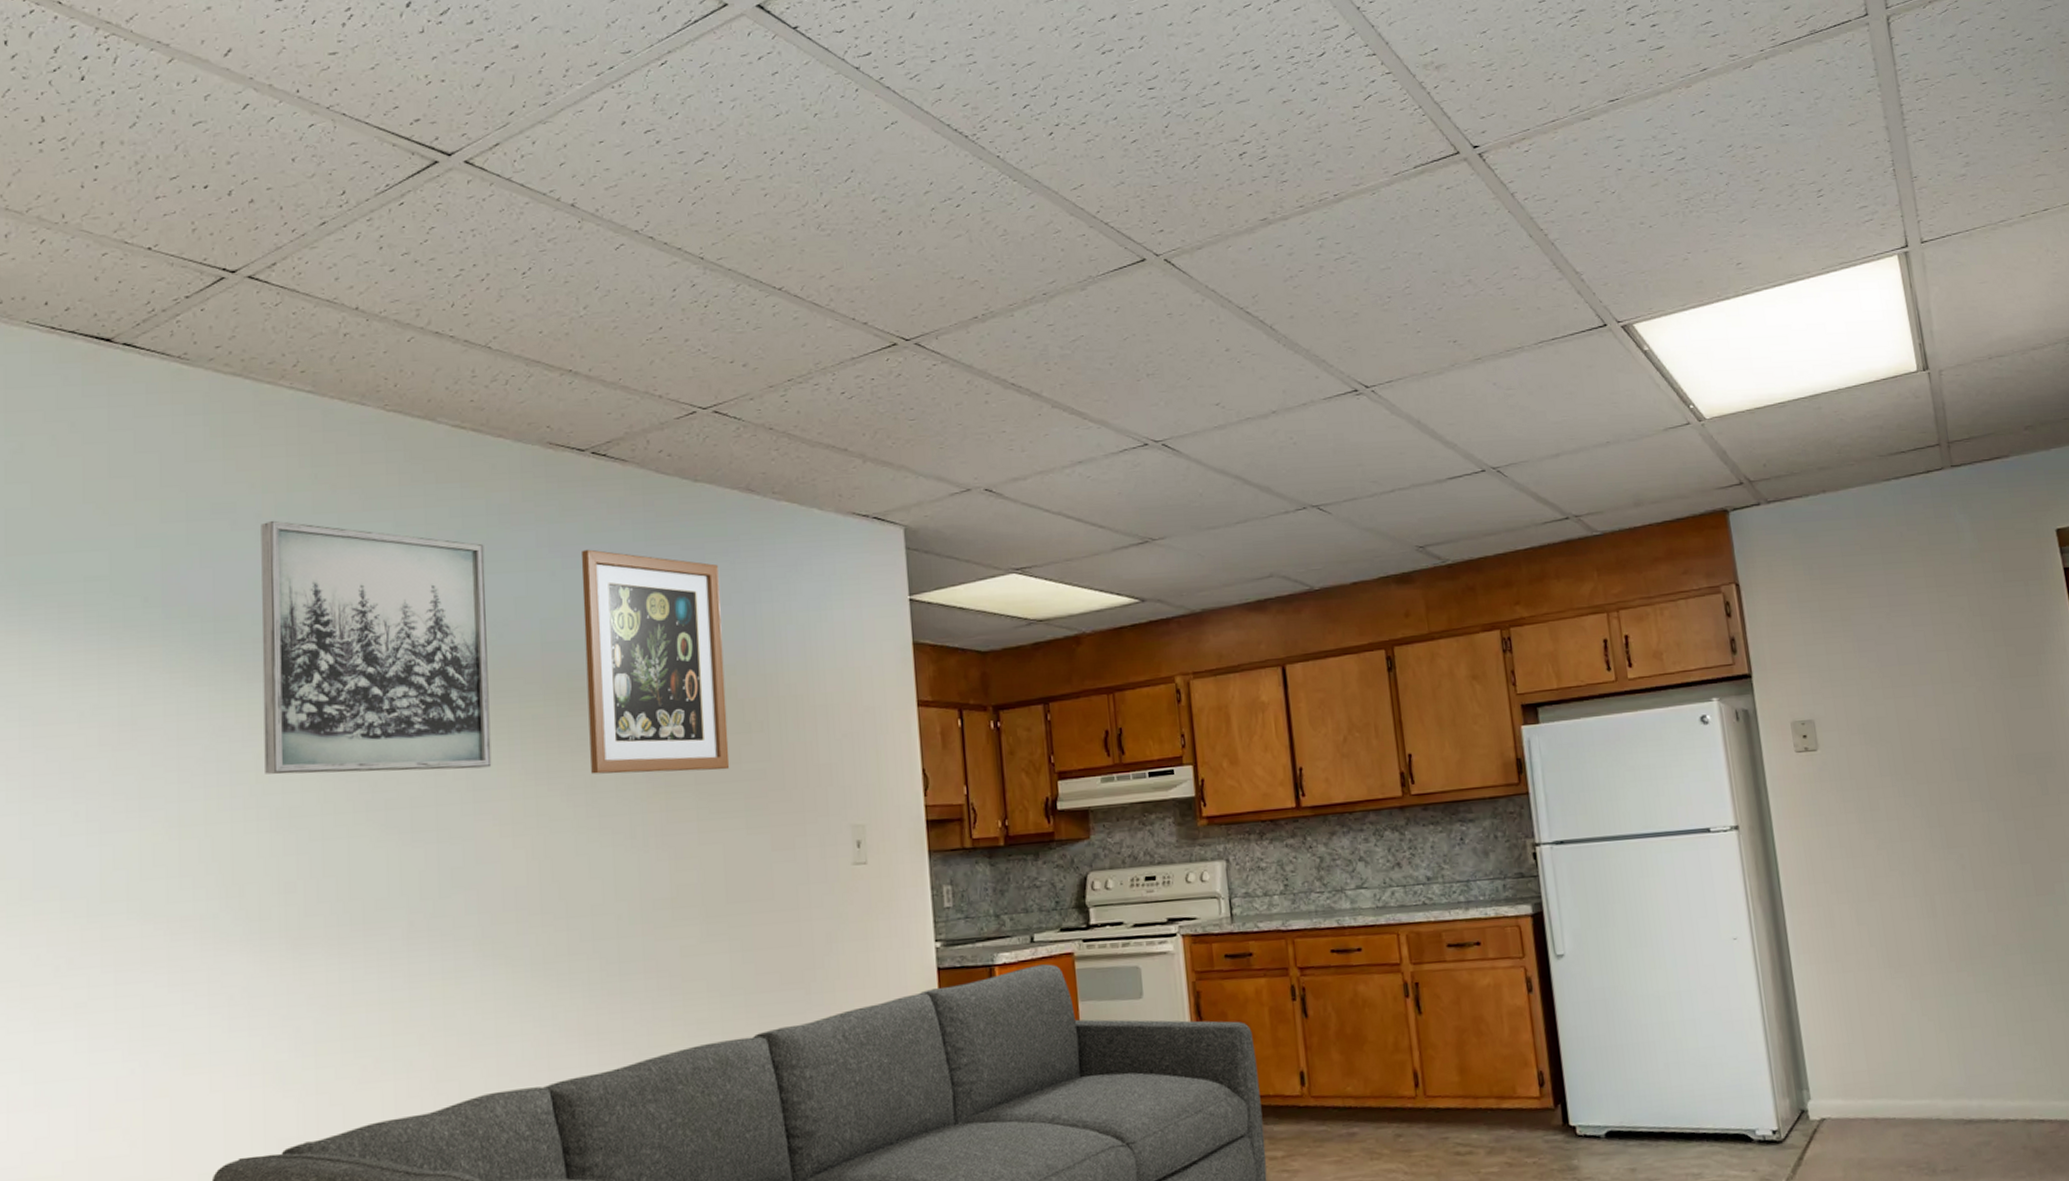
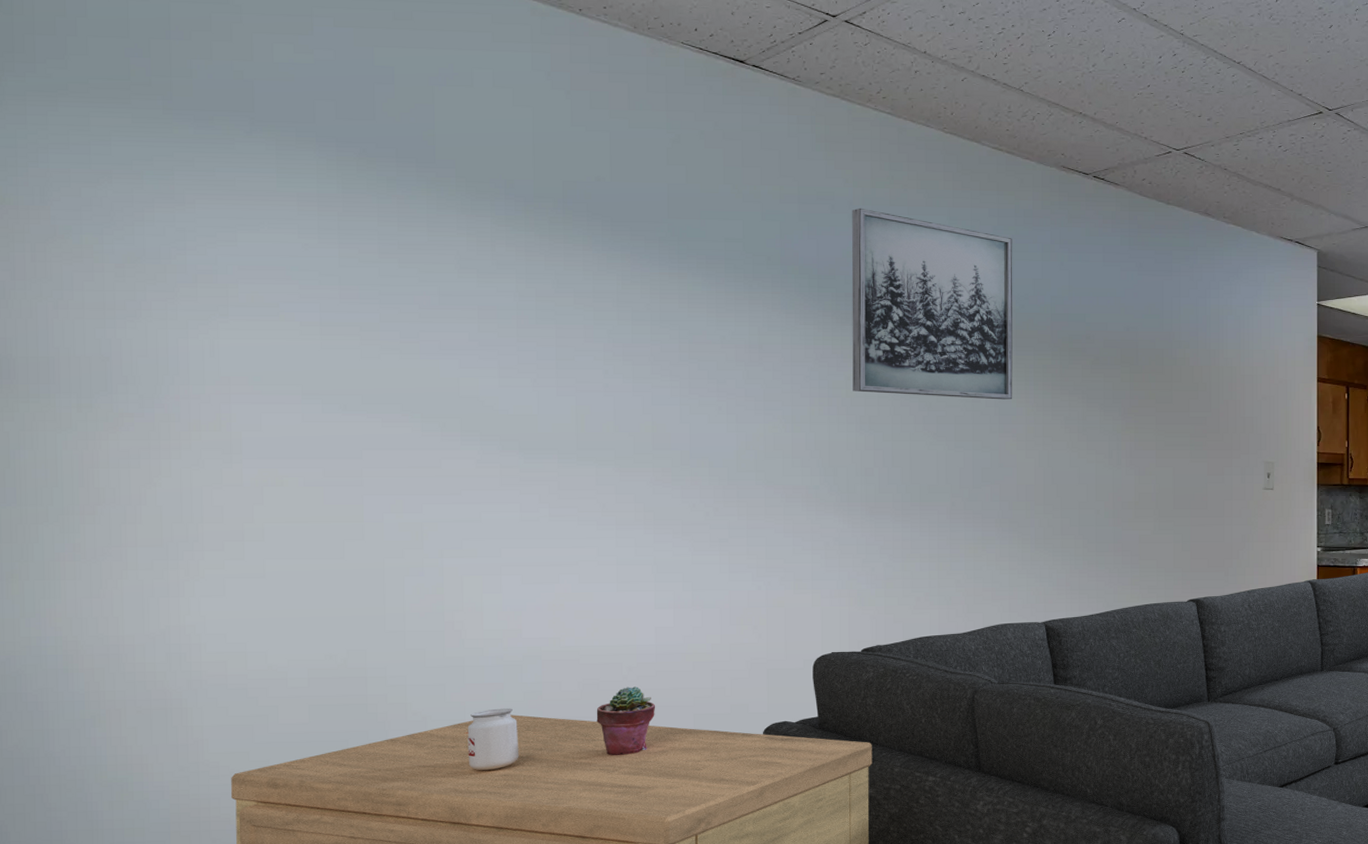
wall art: present [581,549,730,775] -> none [1082,248,1181,415]

